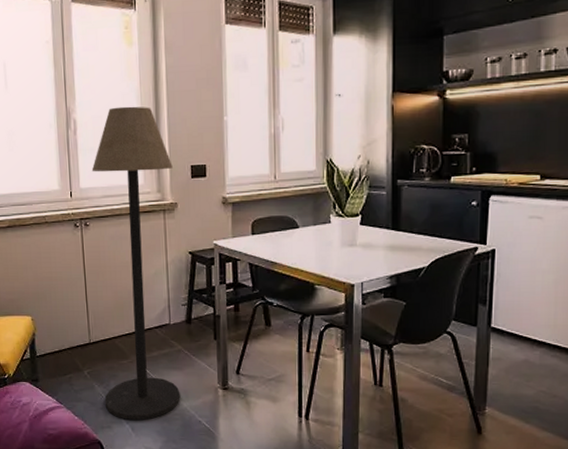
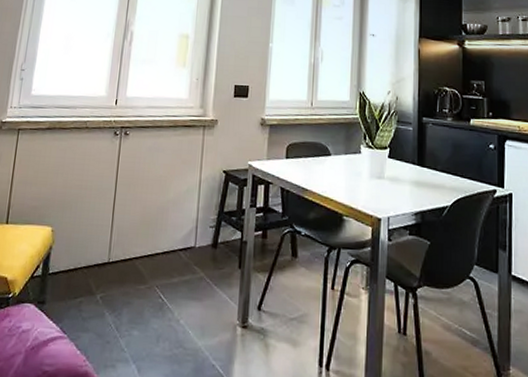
floor lamp: present [91,106,181,420] -> none [112,24,218,360]

